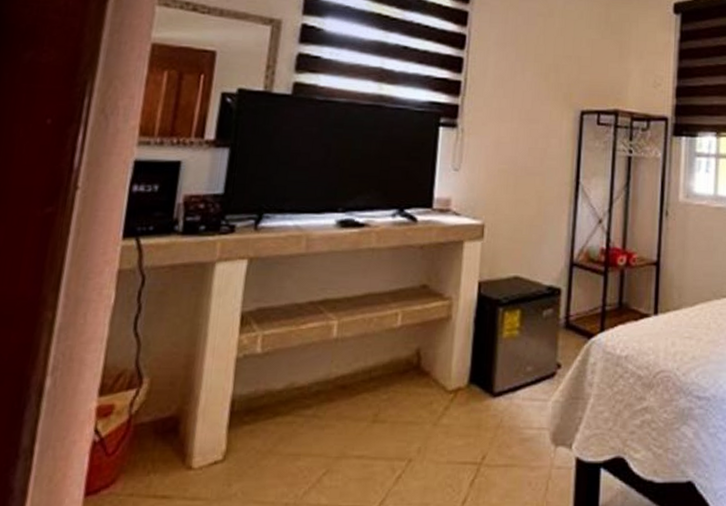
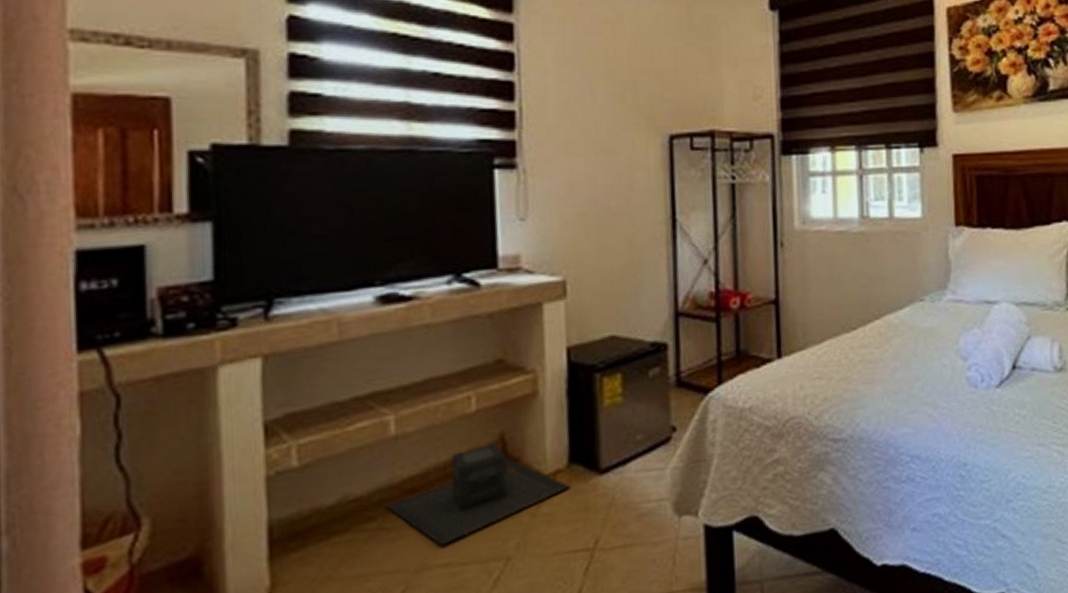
luggage: none [320,356,468,439] -> present [384,443,570,546]

